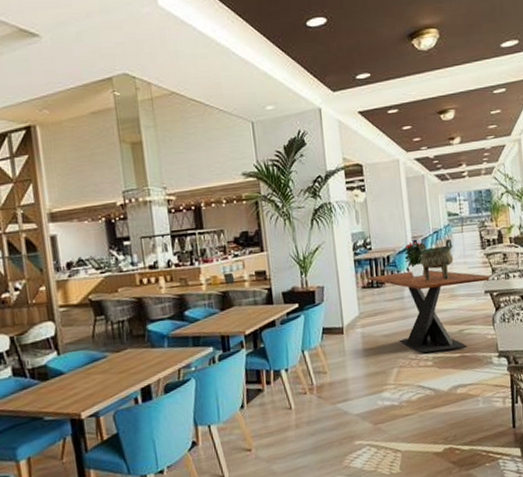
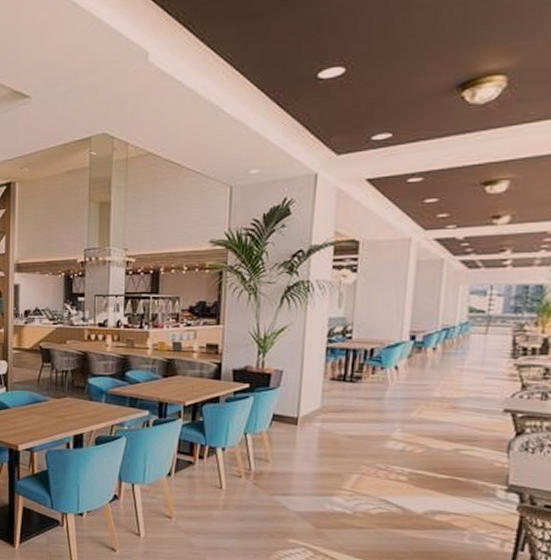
dining table: present [367,269,492,354] -> none [339,368,521,472]
potted flower: present [402,241,426,277] -> none [393,336,428,378]
vessel: present [418,239,454,280] -> none [416,338,468,387]

